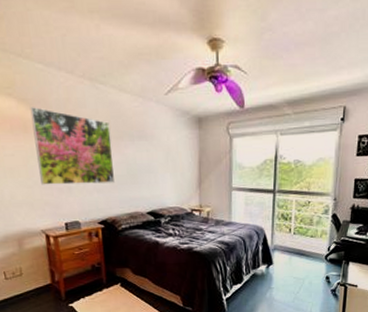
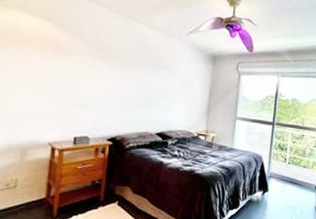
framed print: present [30,107,114,185] -> none [59,31,135,104]

